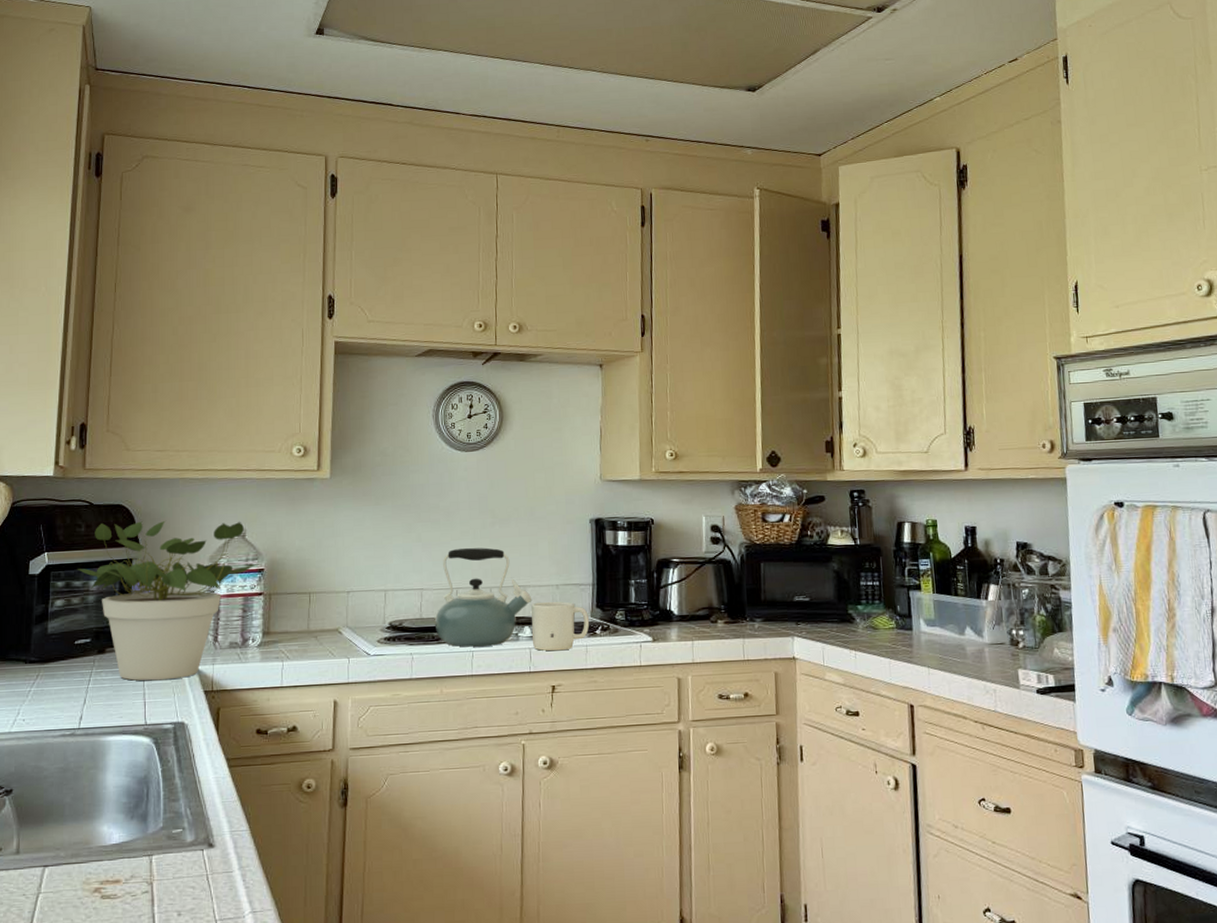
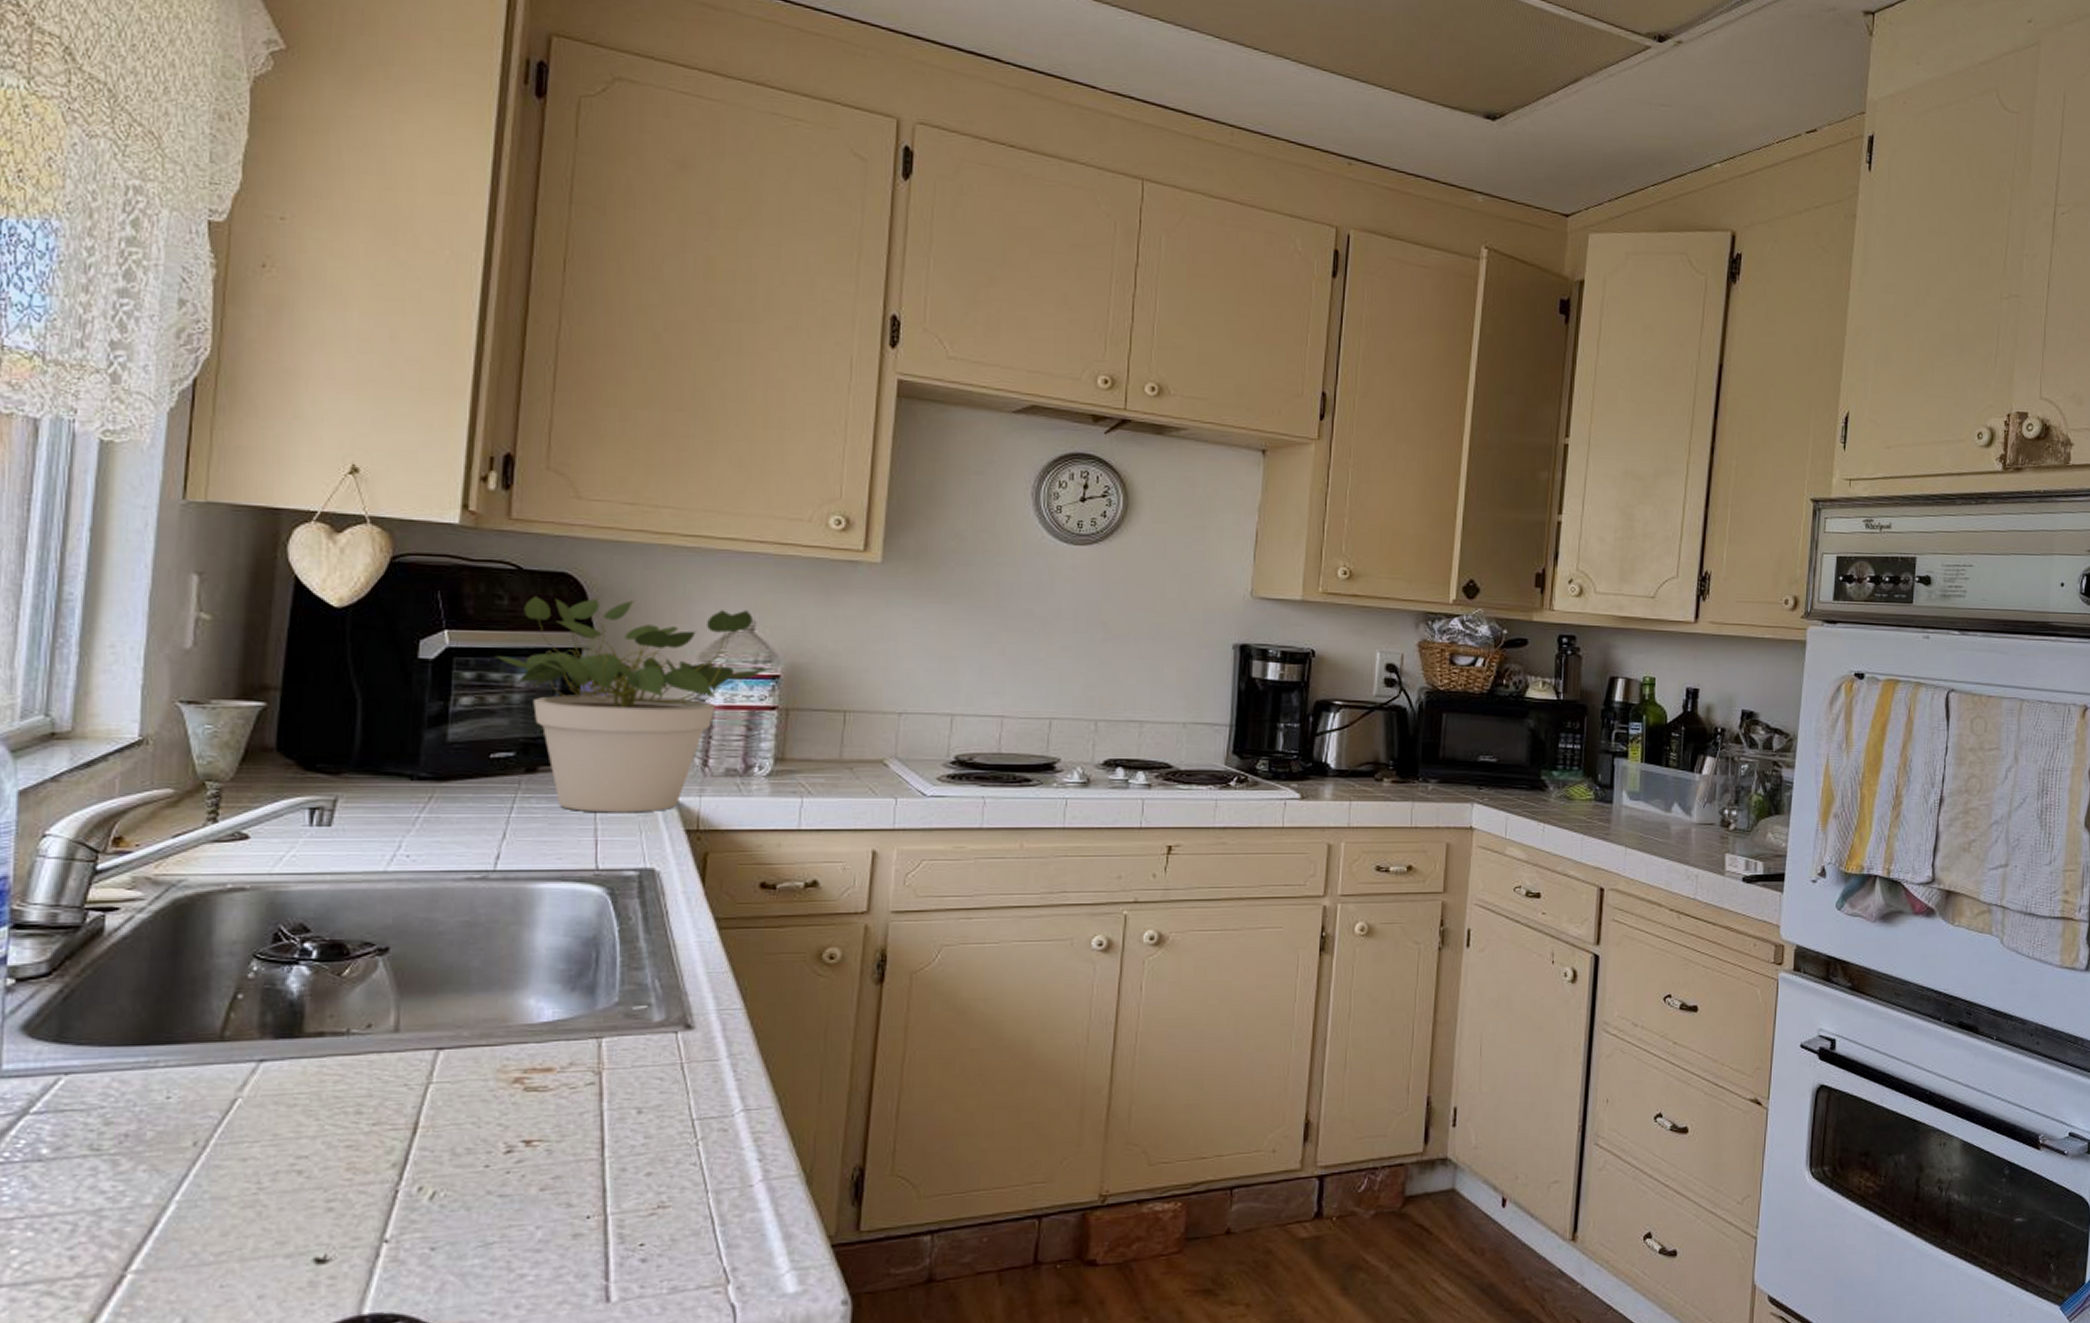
kettle: present [434,547,532,647] -> none [1017,669,1150,793]
mug: present [531,601,590,652] -> none [1146,742,1223,804]

